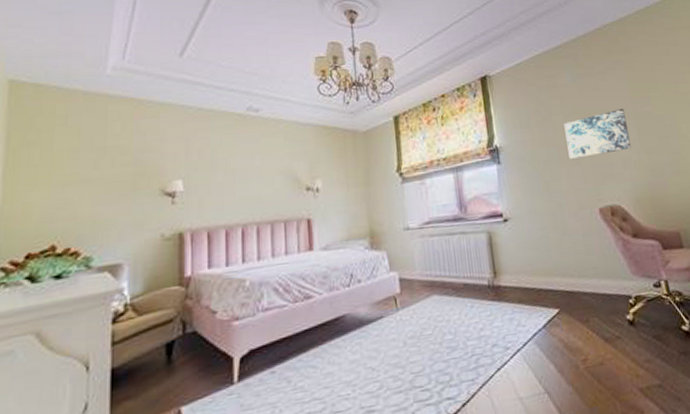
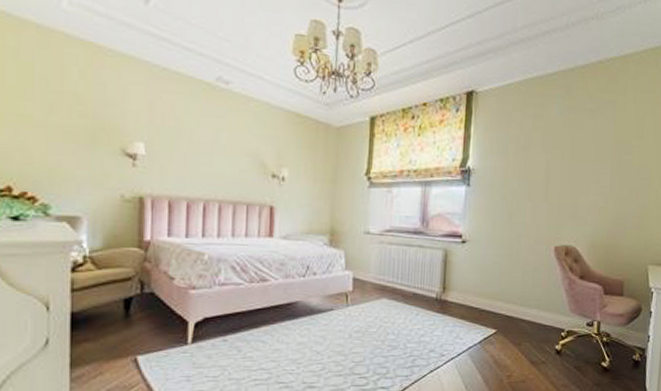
wall art: present [564,108,631,159] -> none [538,151,604,195]

